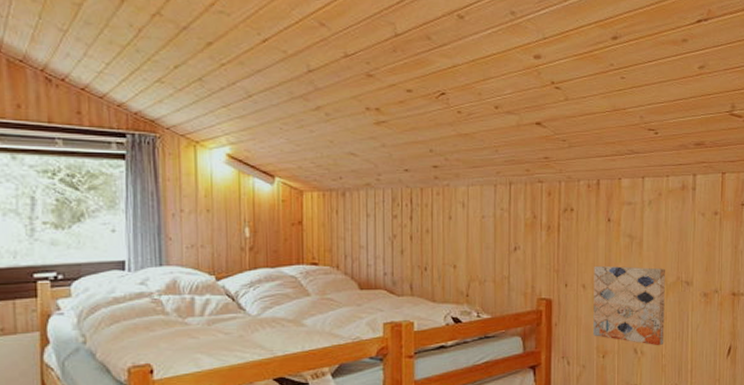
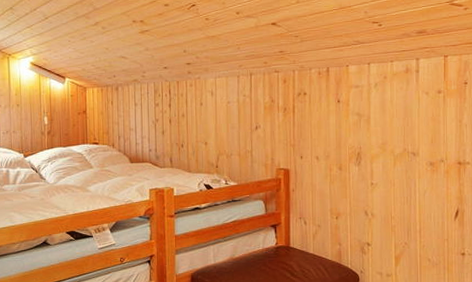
wall art: present [593,265,665,346] -> none [326,140,393,209]

